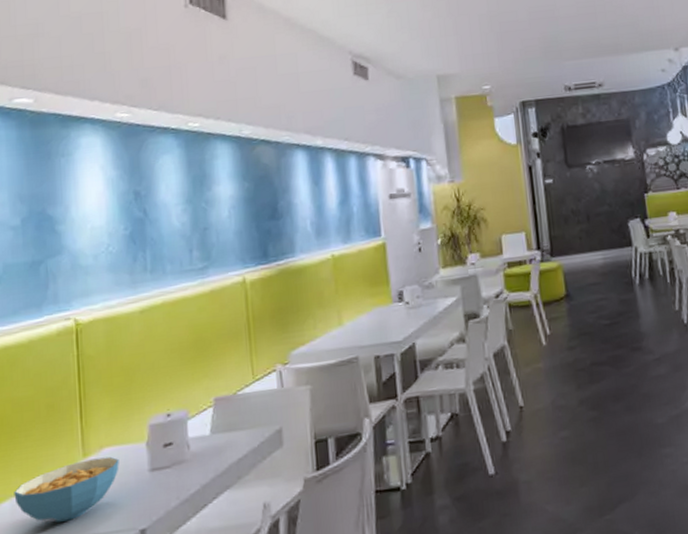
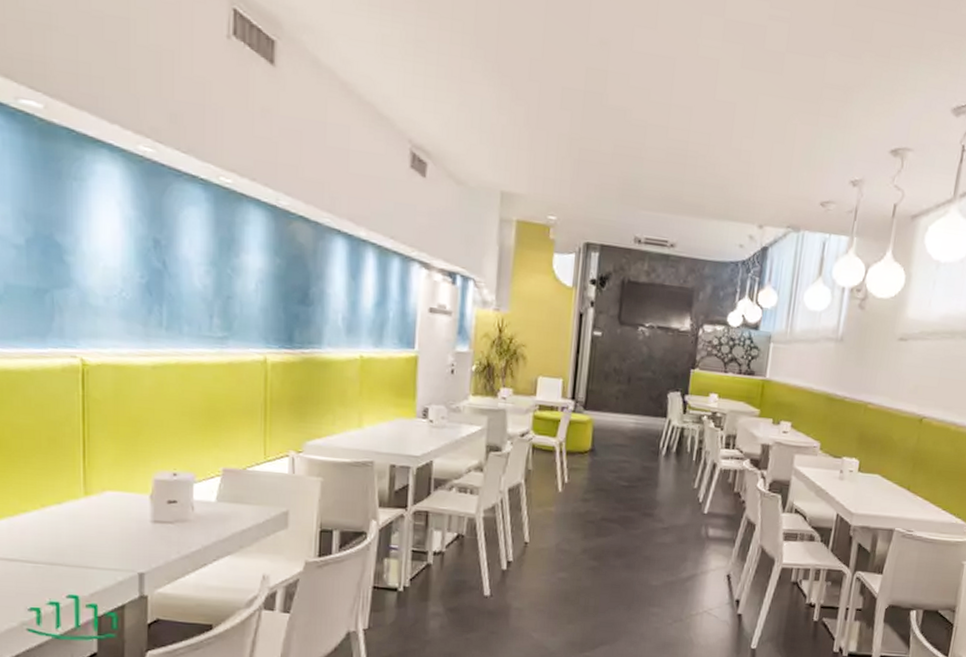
cereal bowl: present [14,456,119,523] -> none [12,498,121,550]

